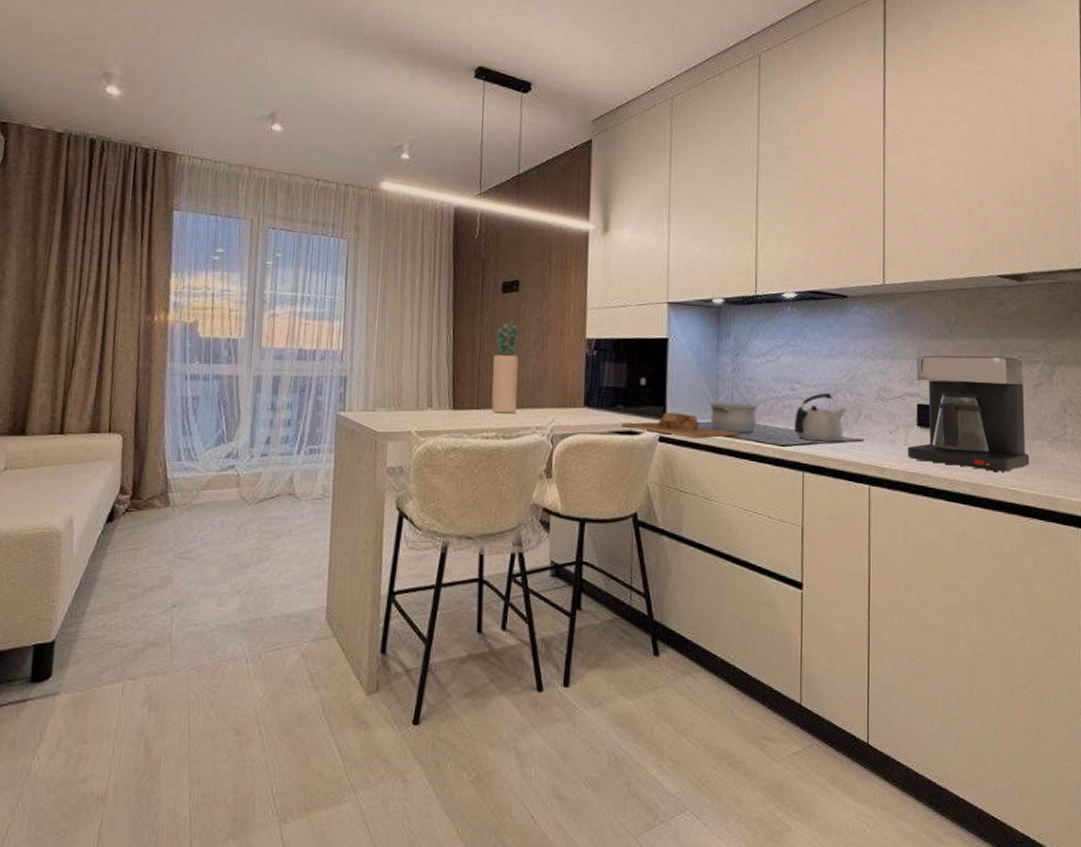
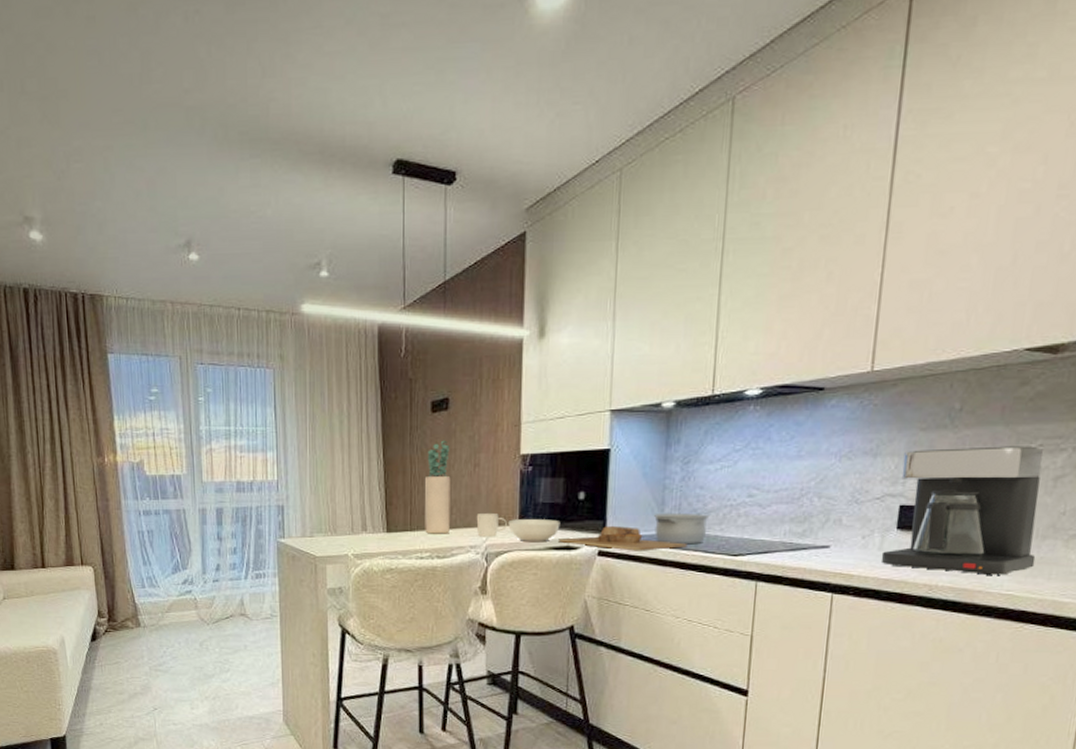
mug: none [542,393,573,419] -> present [476,512,507,537]
bowl: none [574,401,624,426] -> present [508,519,561,543]
kettle: present [794,393,847,442] -> none [749,498,813,550]

